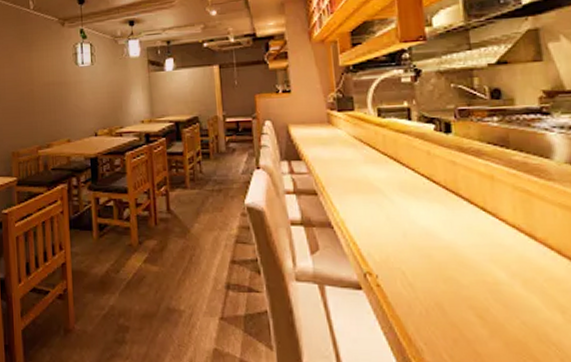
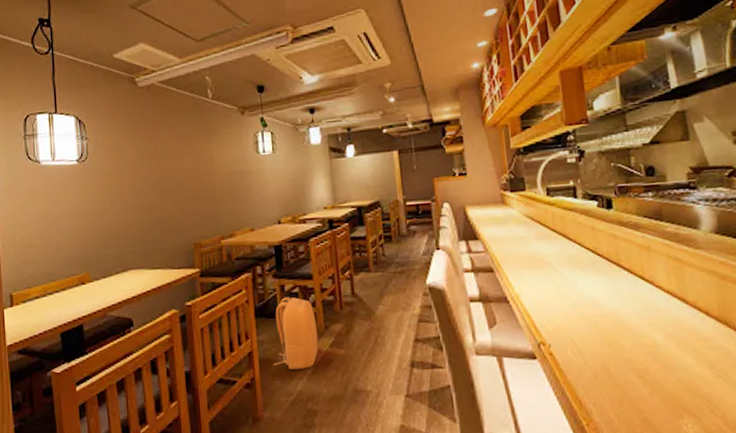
backpack: none [86,210,132,285] -> present [273,296,319,371]

